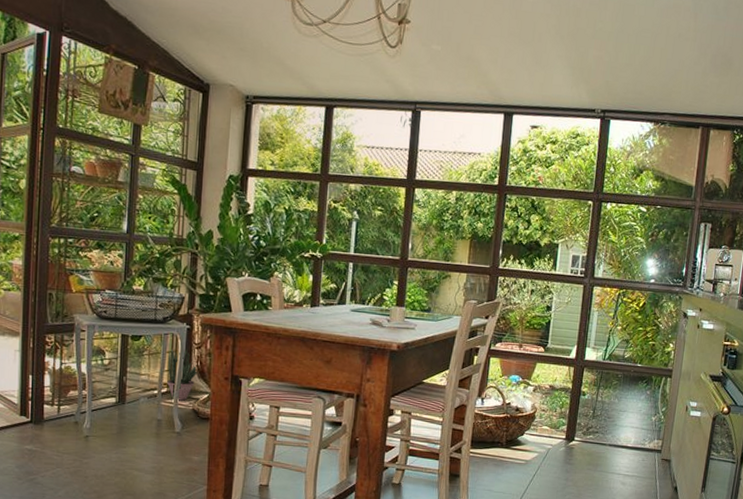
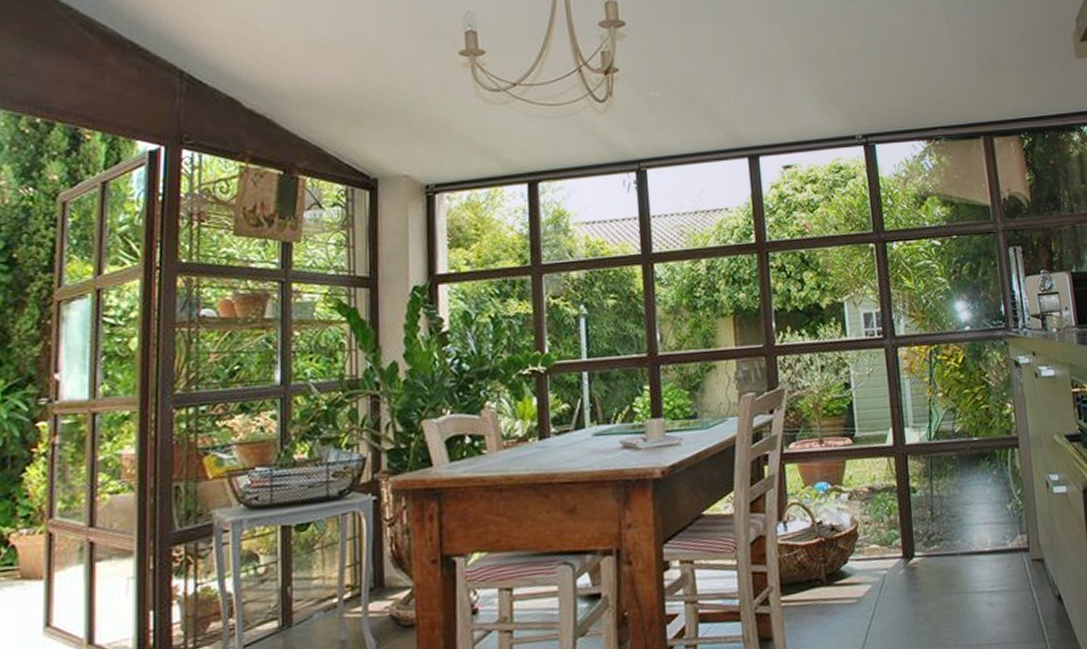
potted plant: present [167,348,198,401] -> none [350,529,393,607]

